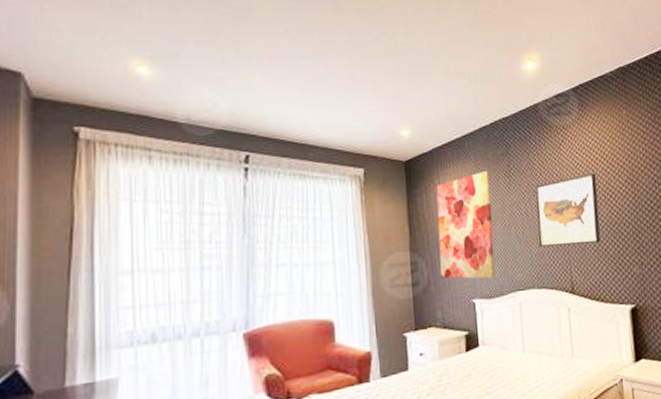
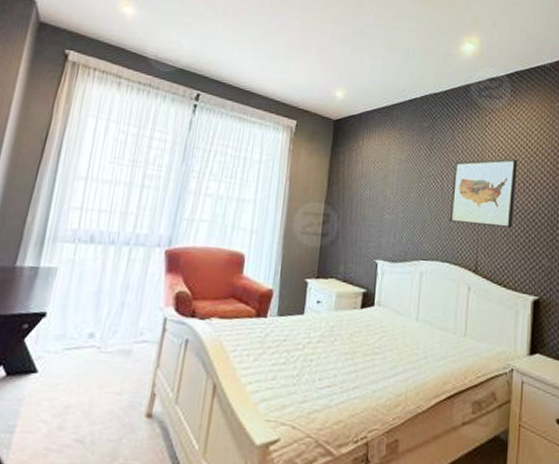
wall art: present [436,170,495,279] -> none [349,139,413,244]

